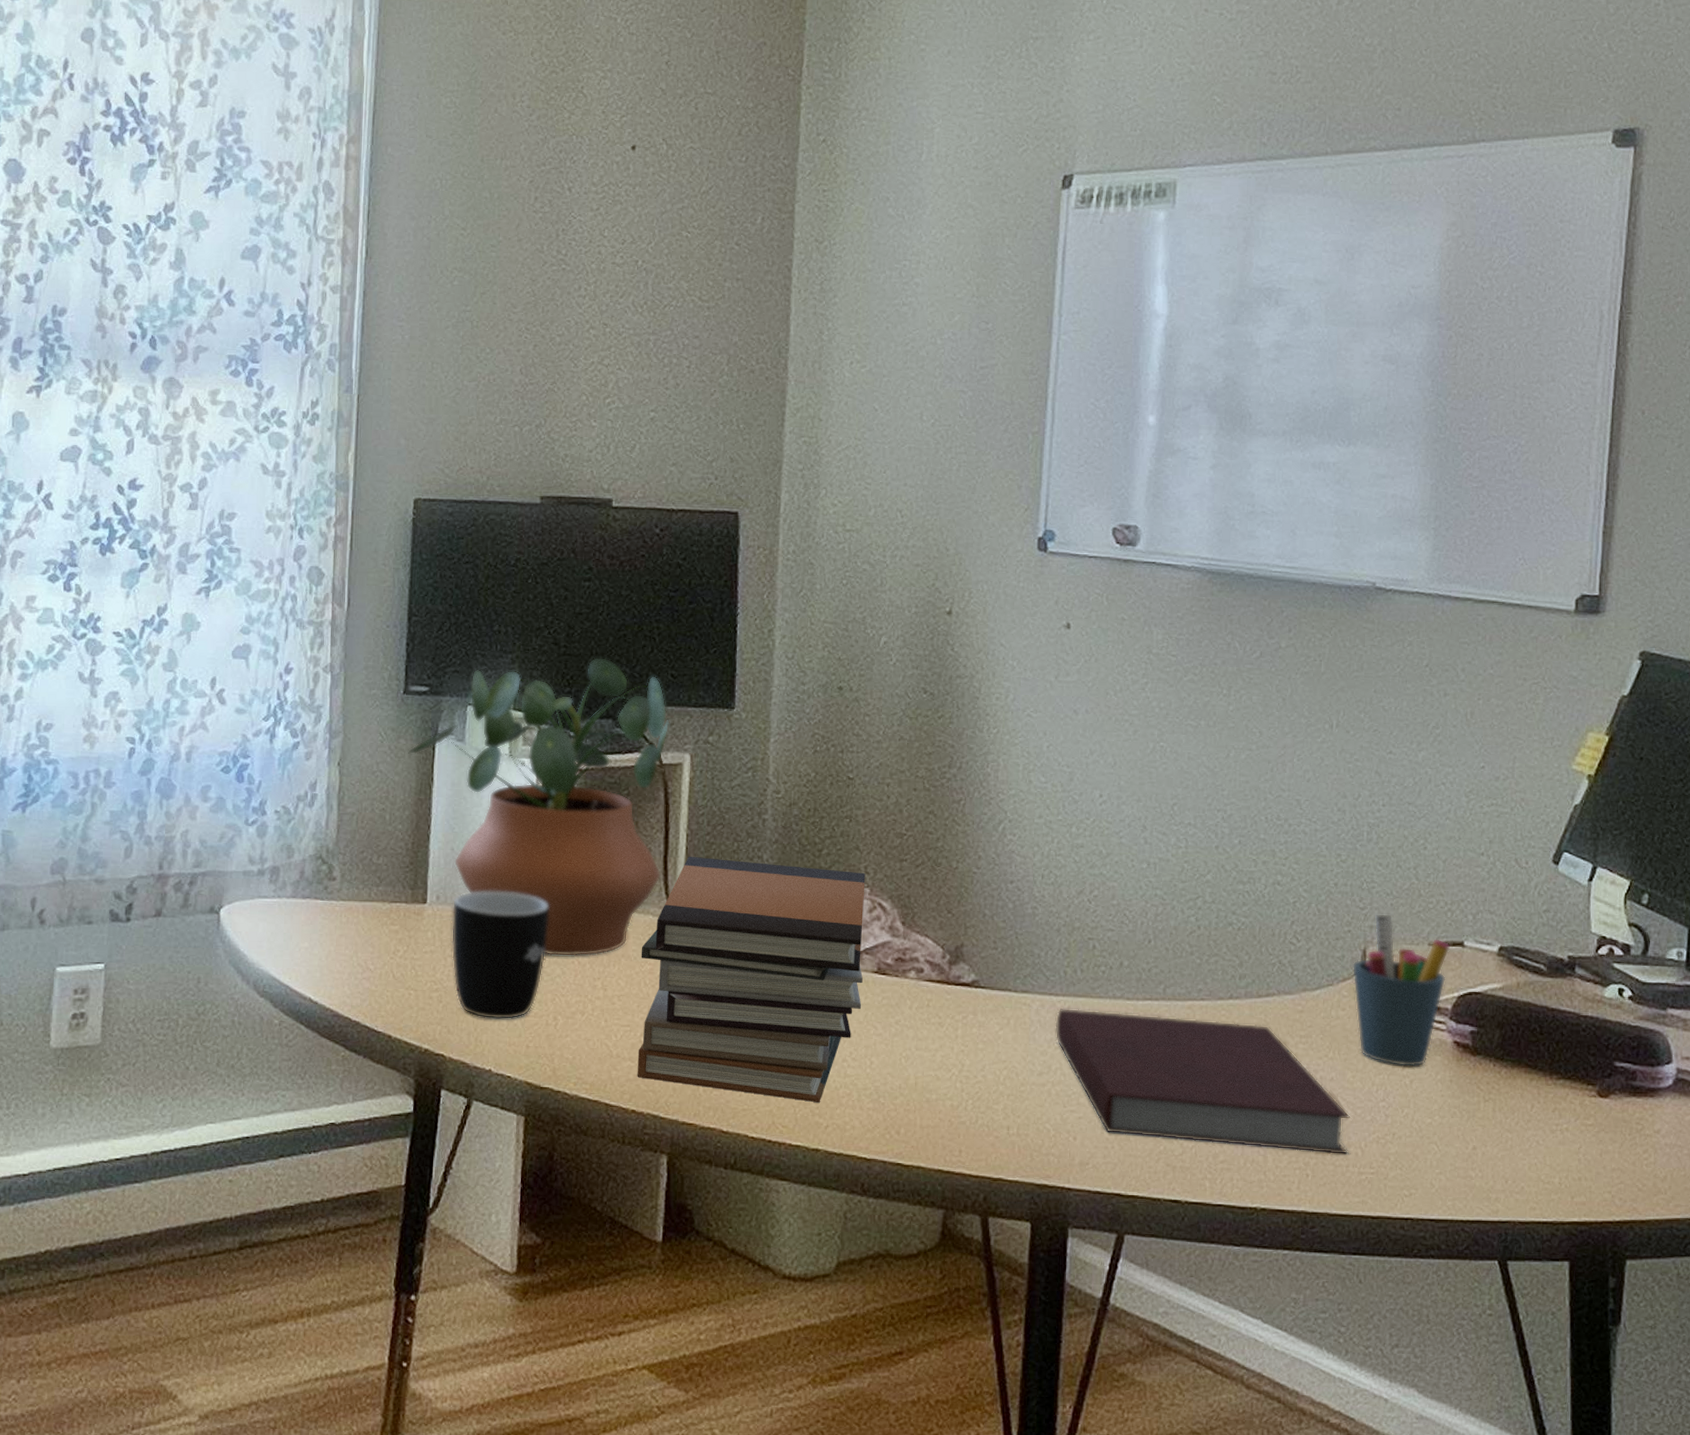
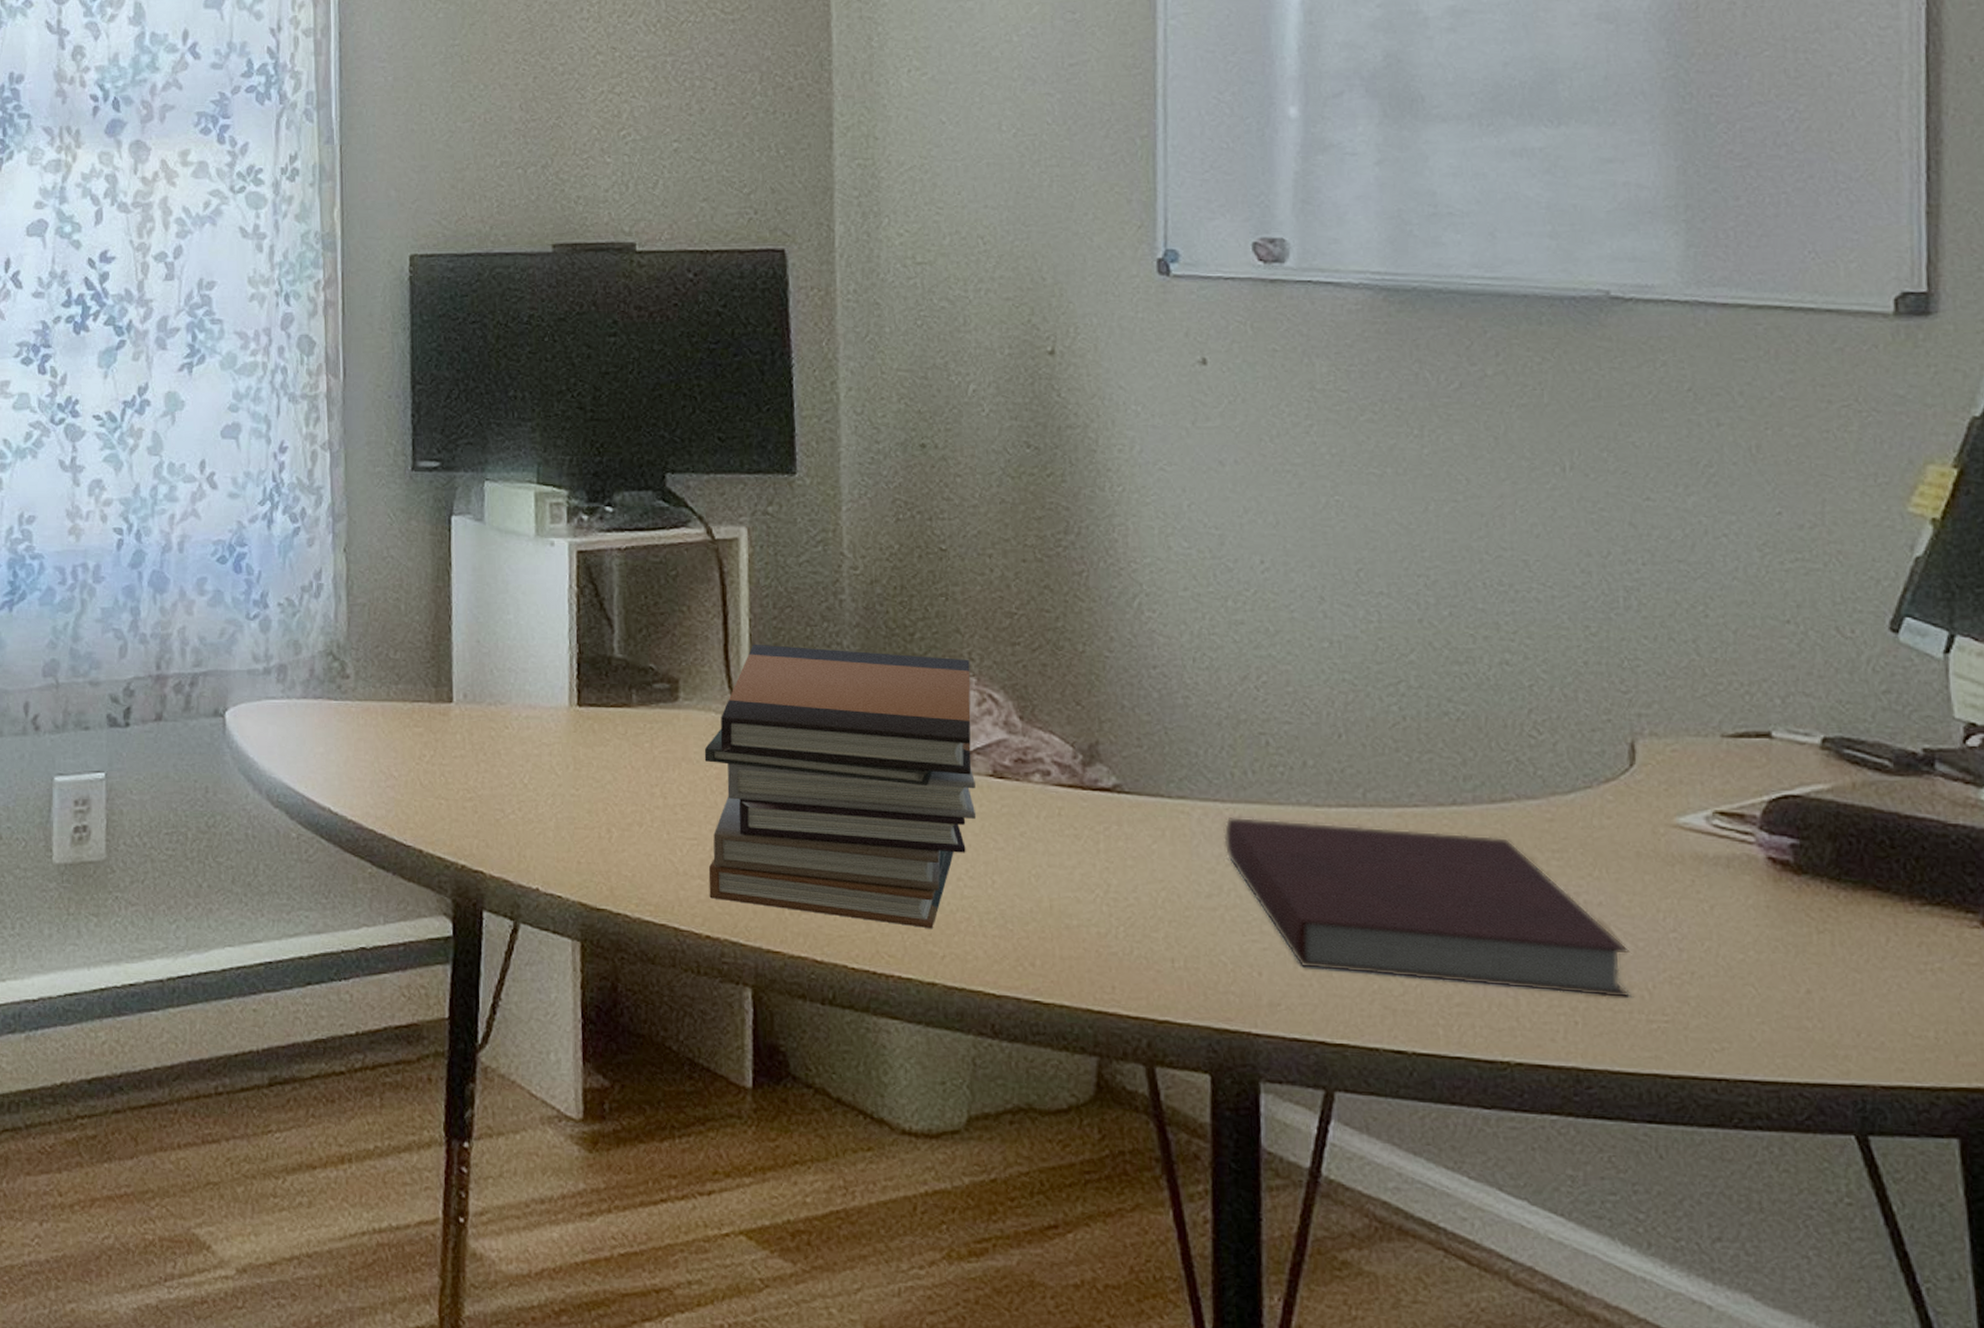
potted plant: present [408,656,670,957] -> none [421,420,723,761]
mug: present [451,891,549,1020] -> none [481,687,594,833]
pen holder: present [1352,913,1450,1067] -> none [1616,697,1752,889]

